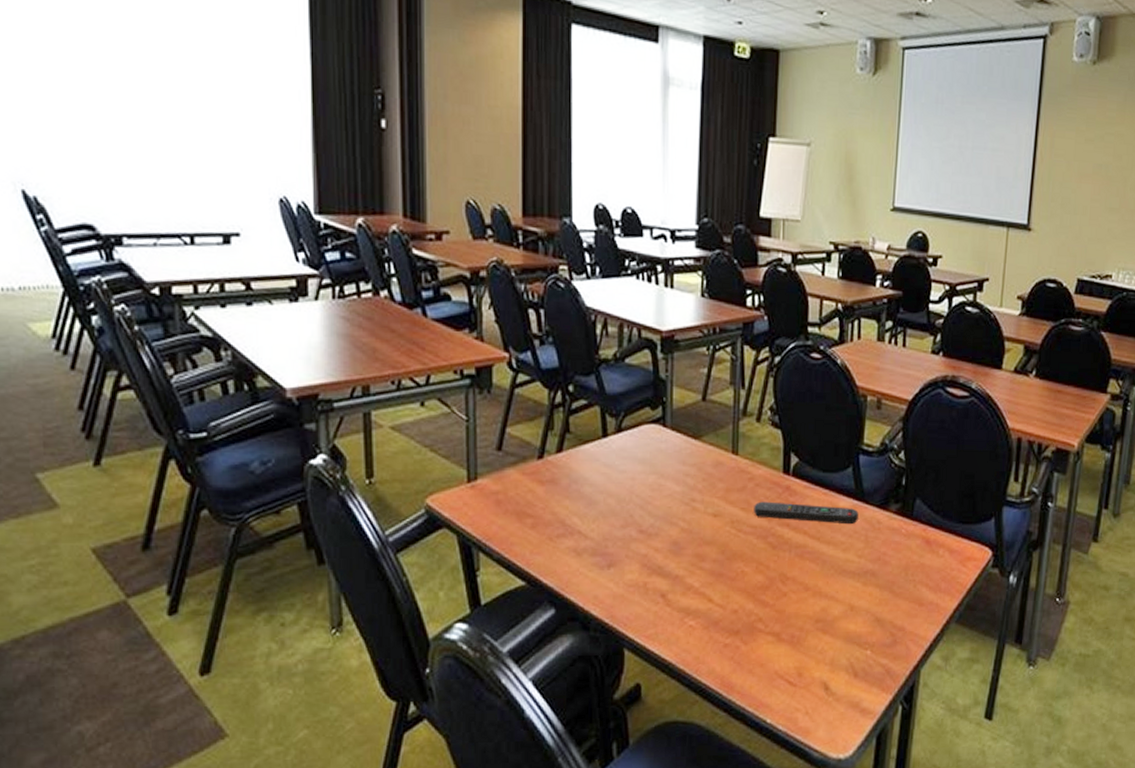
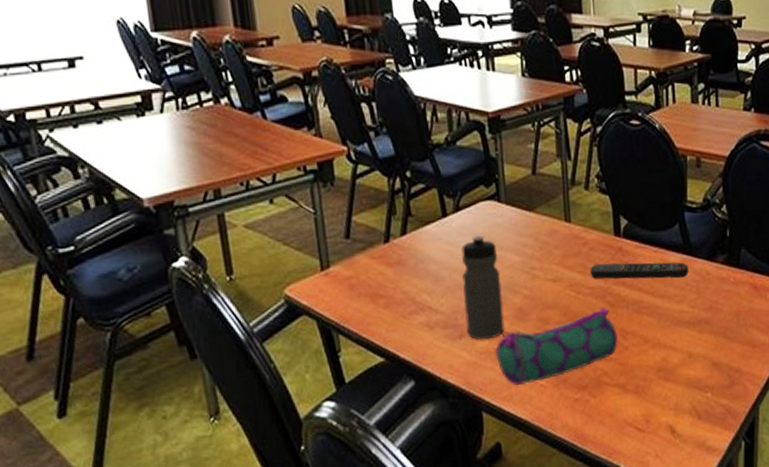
water bottle: none [615,460,658,572] -> present [461,235,505,340]
pencil case: none [645,549,777,625] -> present [496,307,618,386]

